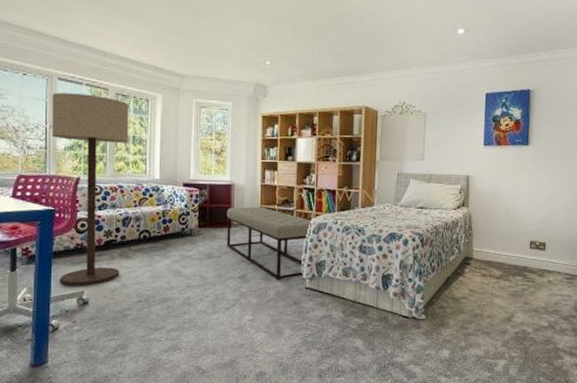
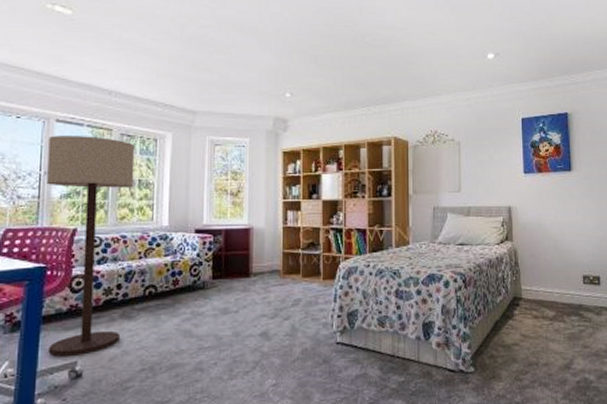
bench: present [226,206,313,280] -> none [244,251,342,336]

